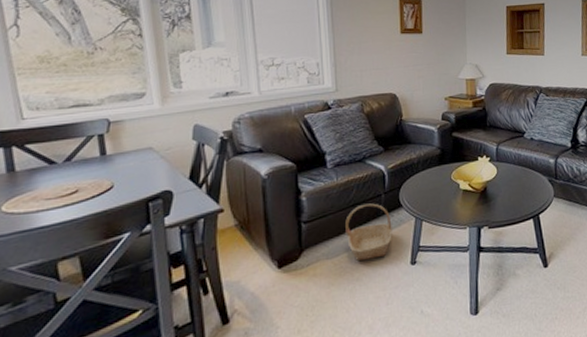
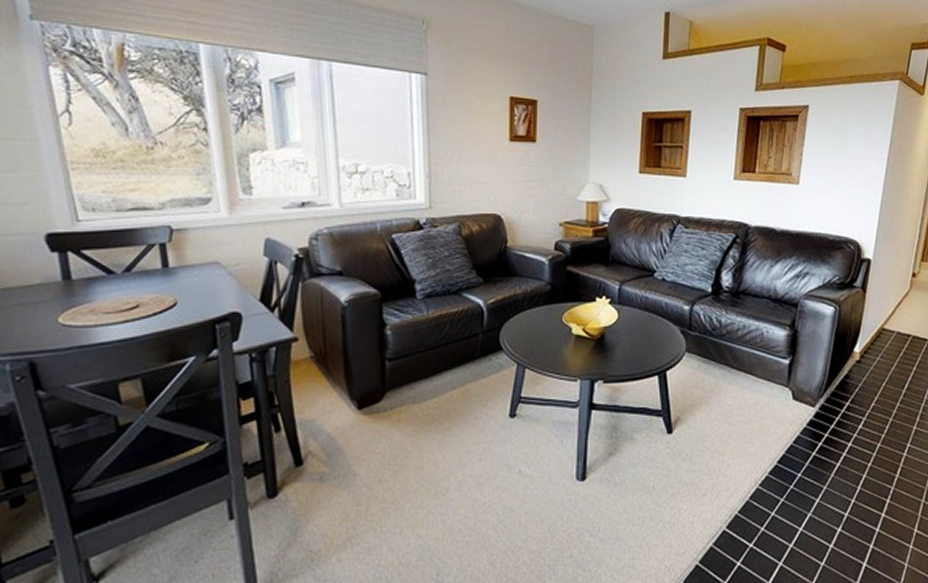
basket: present [345,203,392,261] -> none [435,343,490,408]

